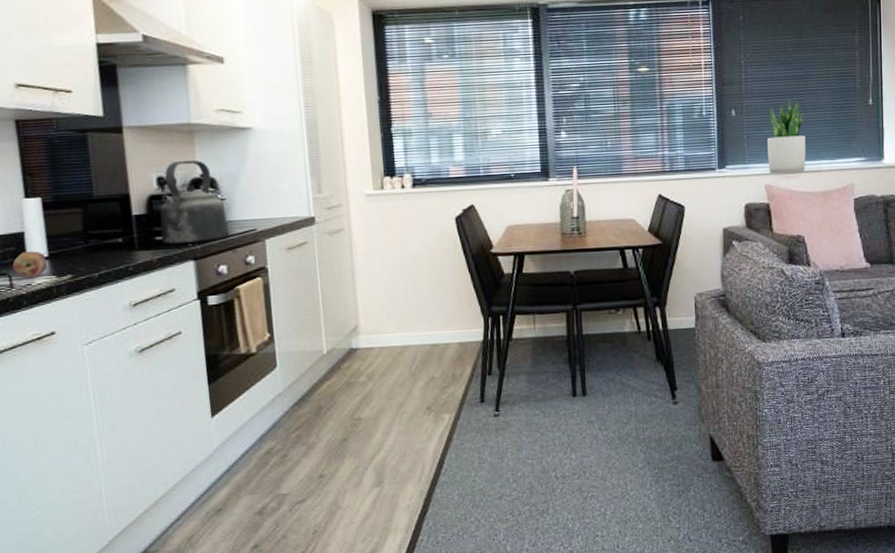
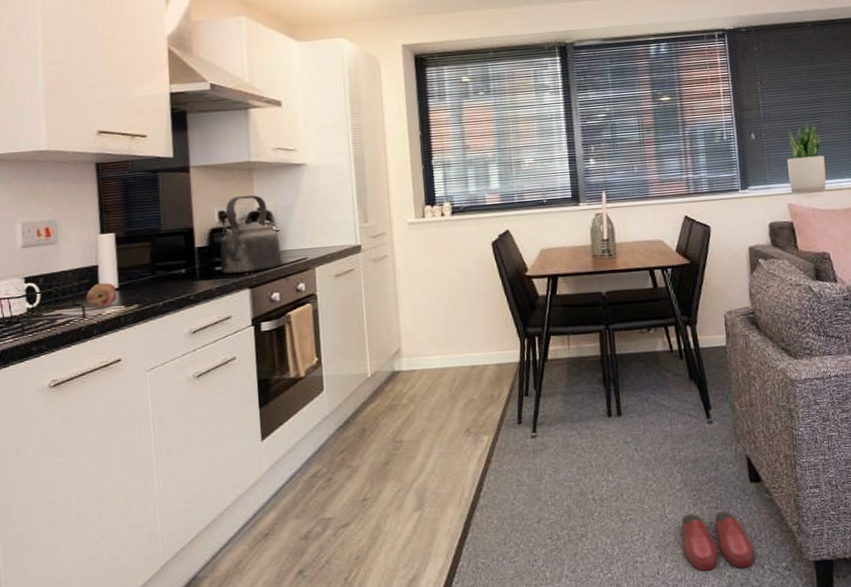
slippers: none [642,488,712,545] -> present [681,511,754,571]

